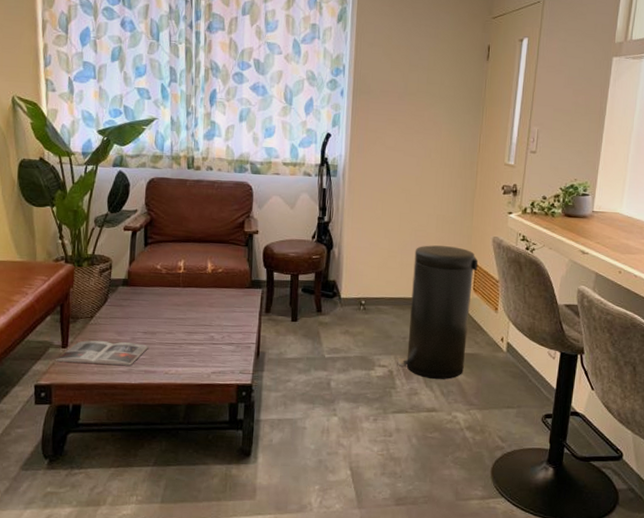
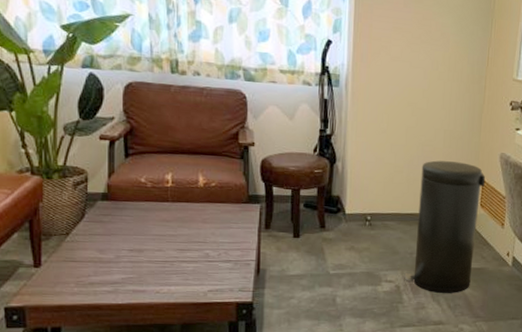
magazine: present [55,340,148,365] -> none [26,258,136,285]

